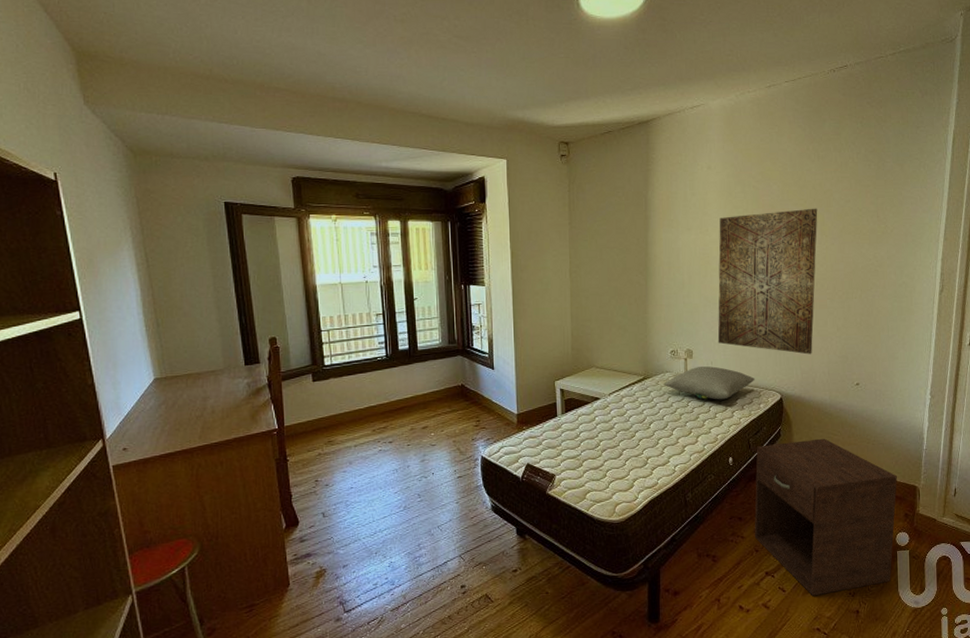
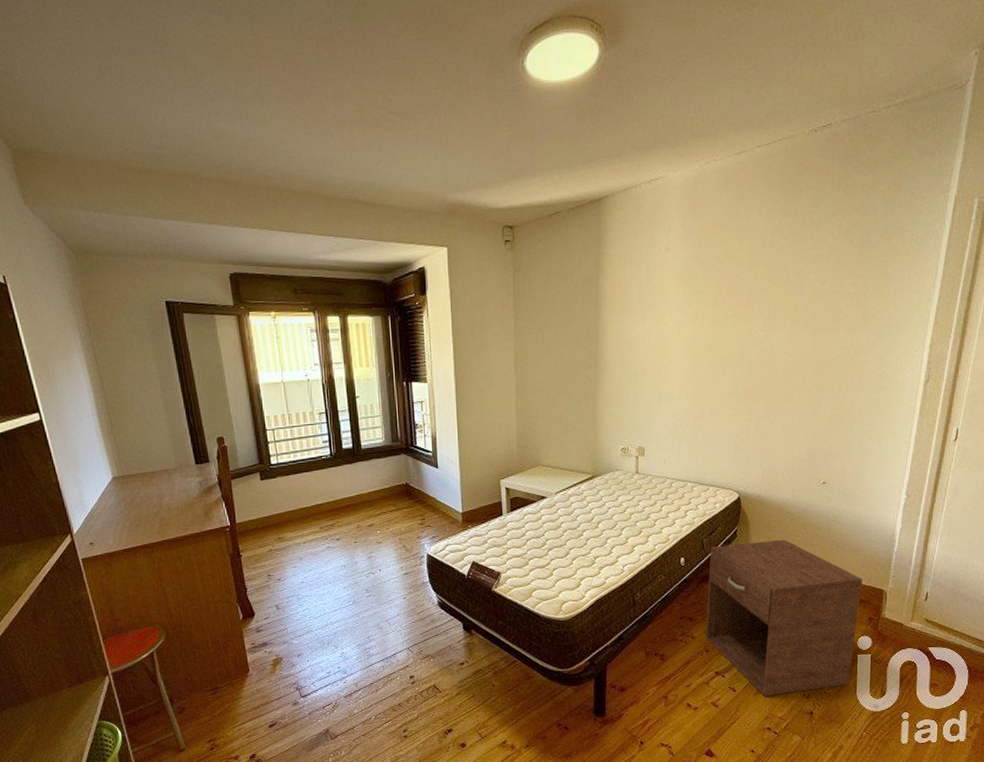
pillow: present [664,366,755,400] -> none [613,464,711,499]
wall art: present [717,208,818,355] -> none [672,291,789,452]

